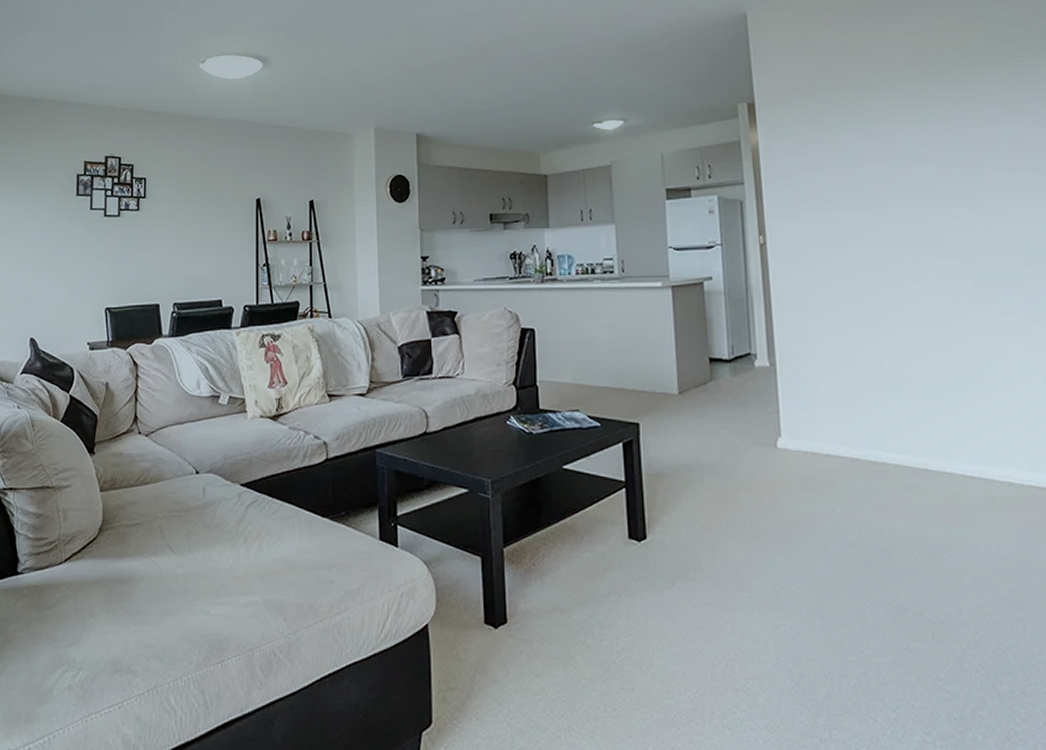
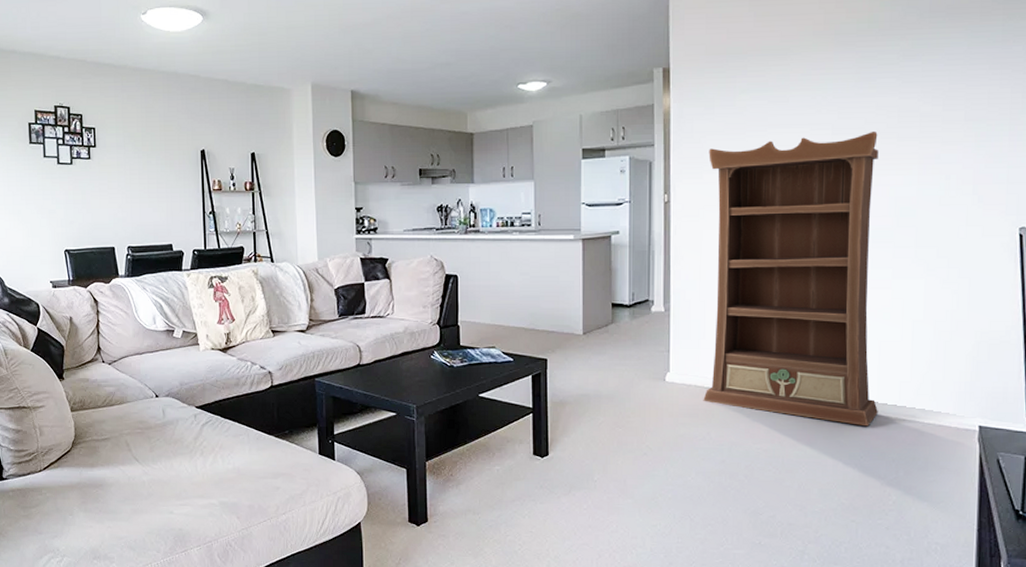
bookcase: none [804,164,1031,500] -> present [703,132,879,427]

